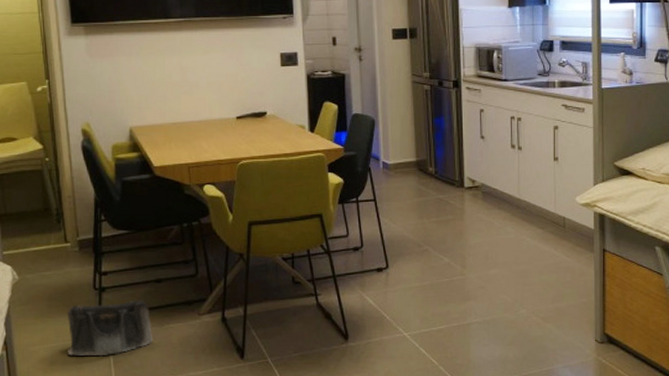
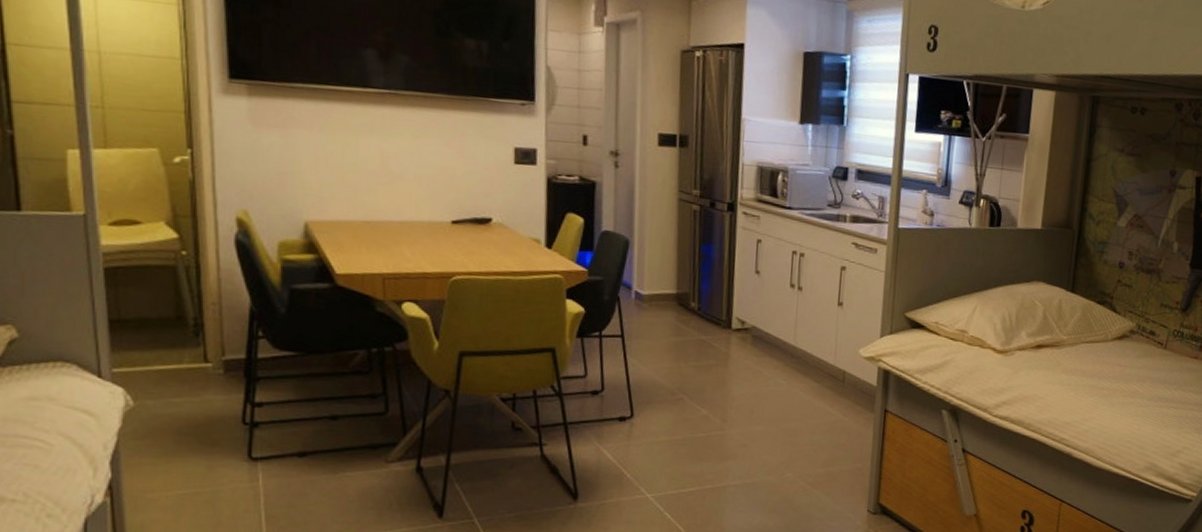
saddlebag: present [68,300,153,356] -> none [201,440,322,508]

